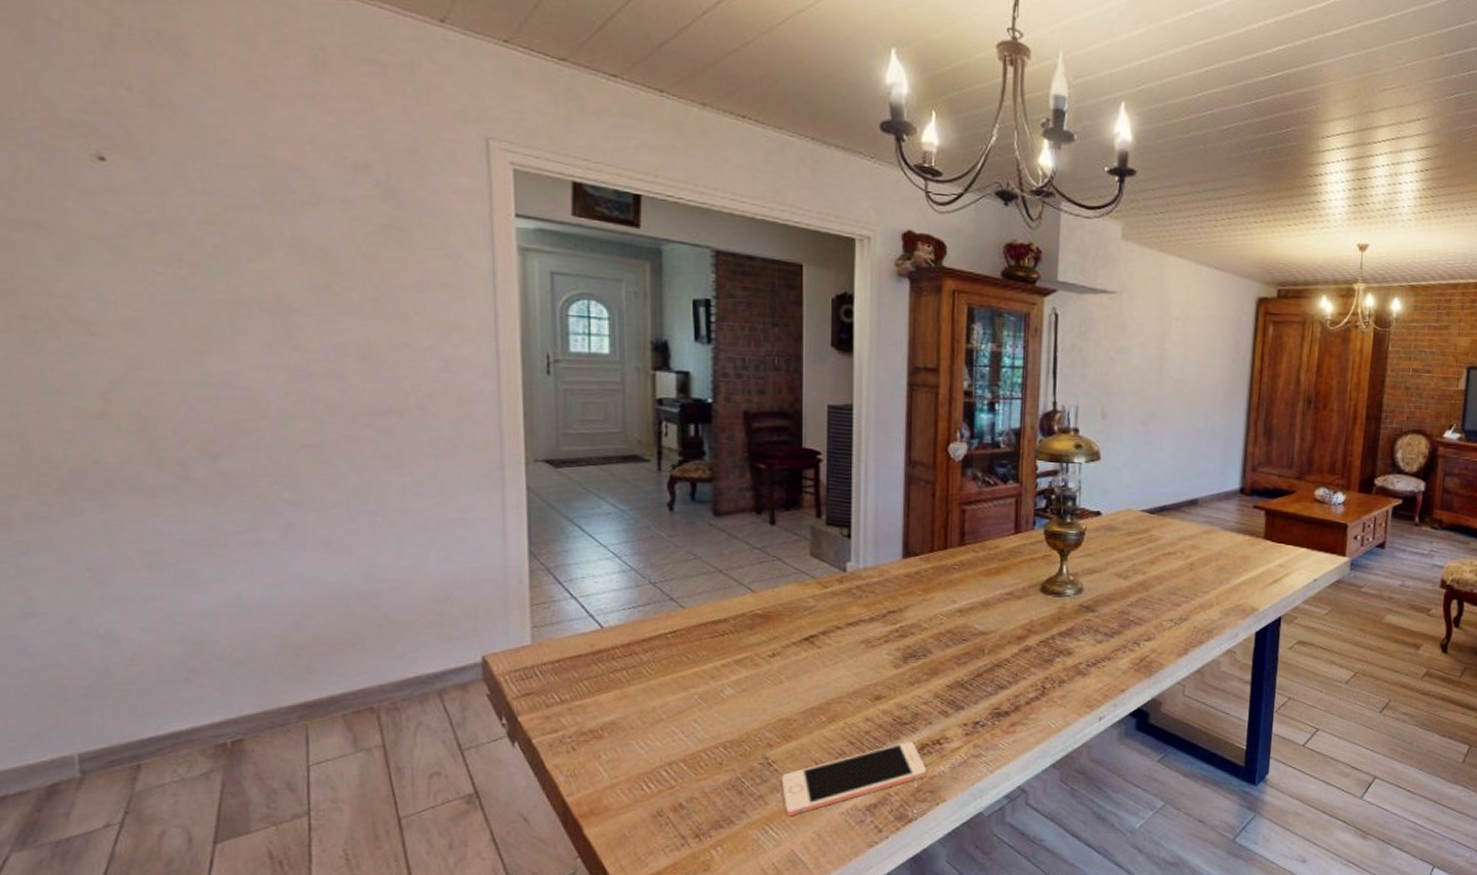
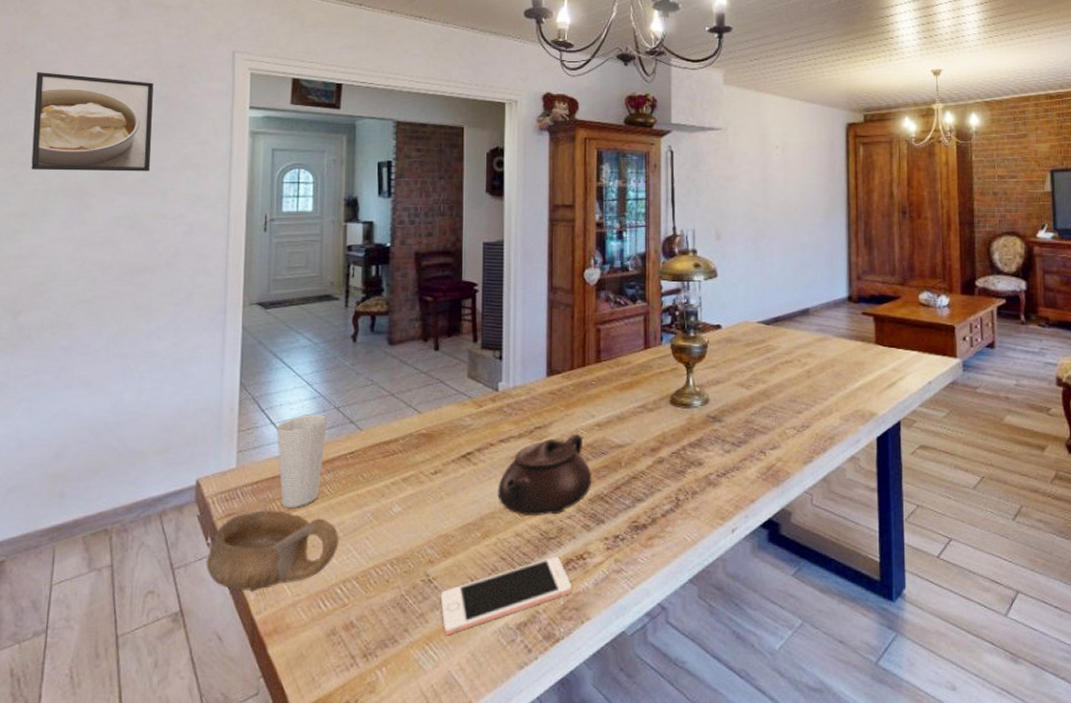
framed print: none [197,138,383,288] -> present [31,72,154,172]
bowl: none [502,690,662,773] -> present [206,510,339,592]
cup: none [578,589,642,688] -> present [276,415,327,508]
teapot: none [845,619,952,701] -> present [497,433,592,515]

